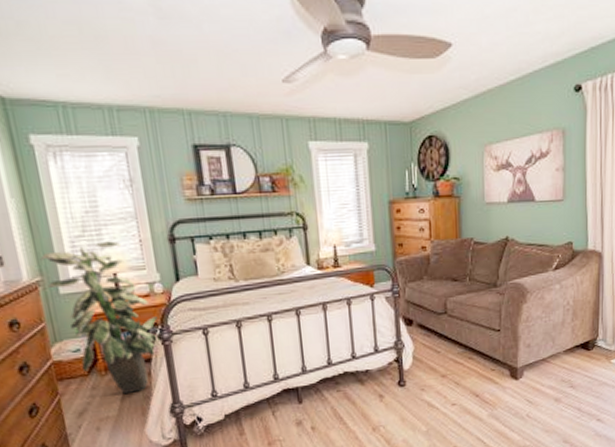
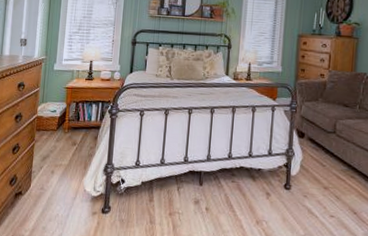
indoor plant: present [40,241,159,395] -> none [48,38,111,150]

